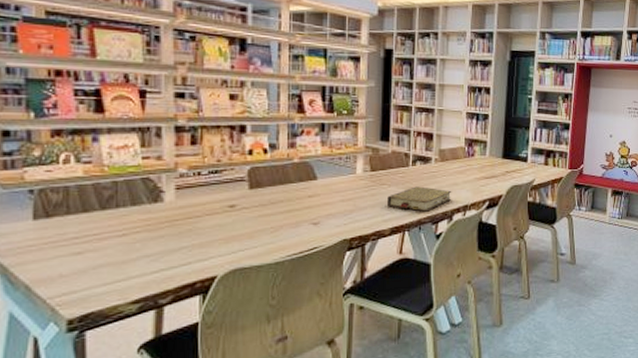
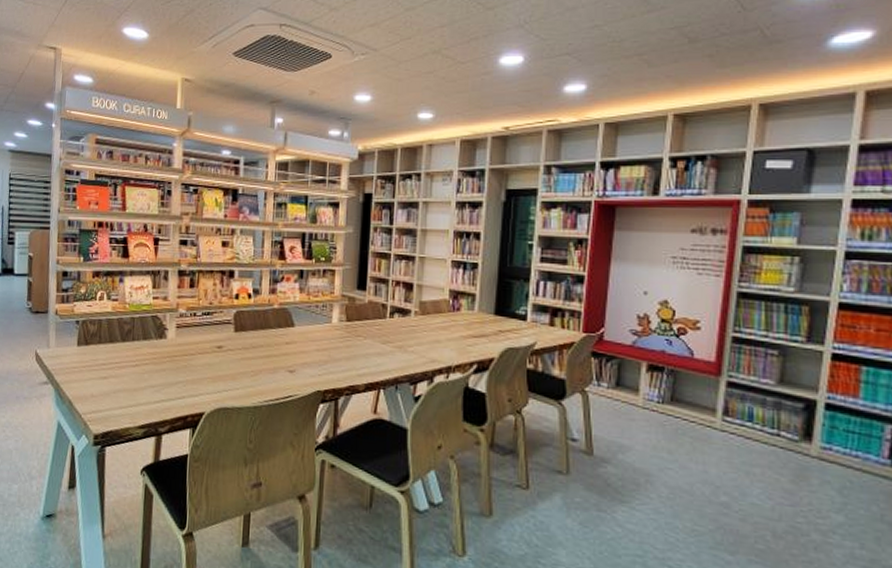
book: present [387,186,452,212] -> none [362,341,434,370]

